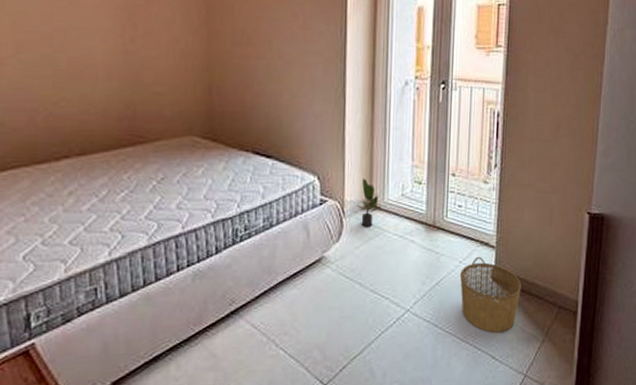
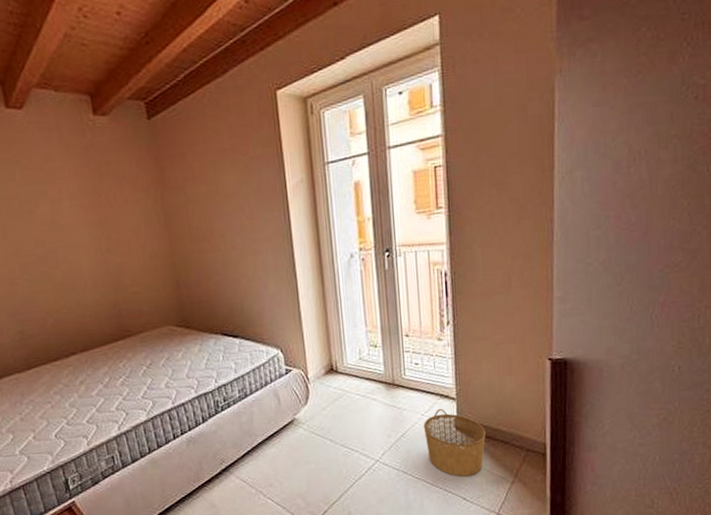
potted plant: present [356,178,382,227] -> none [318,347,342,390]

